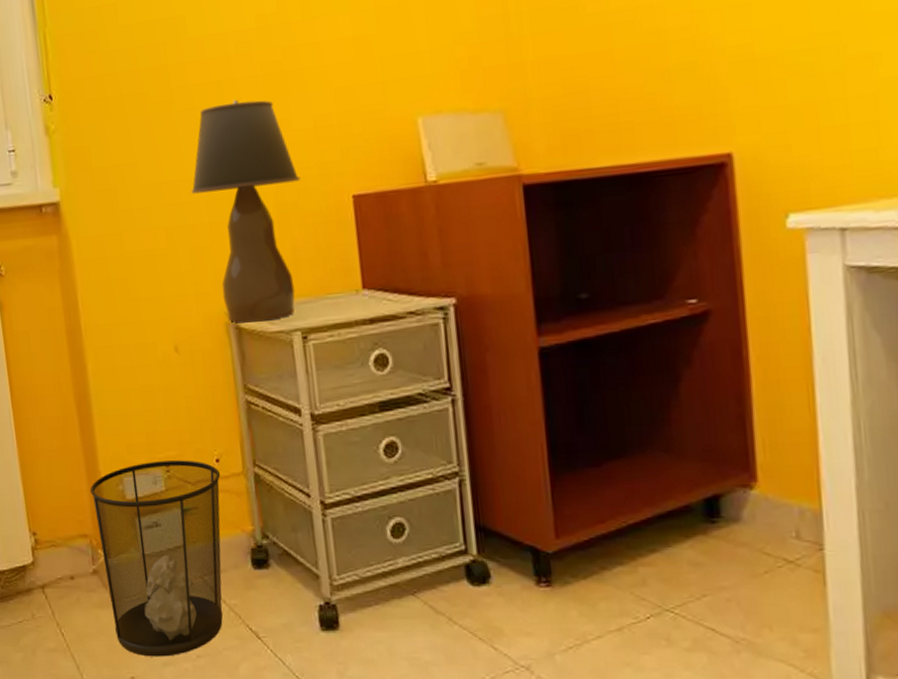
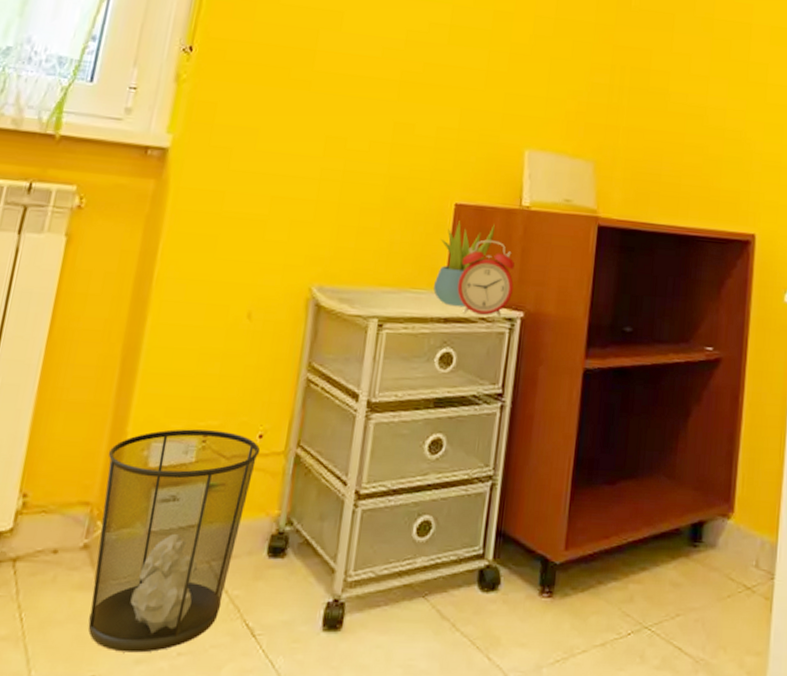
table lamp: present [191,100,301,323] -> none [307,96,413,304]
succulent plant: none [345,208,403,306] -> present [433,221,495,308]
alarm clock: none [374,226,439,312] -> present [457,239,515,318]

